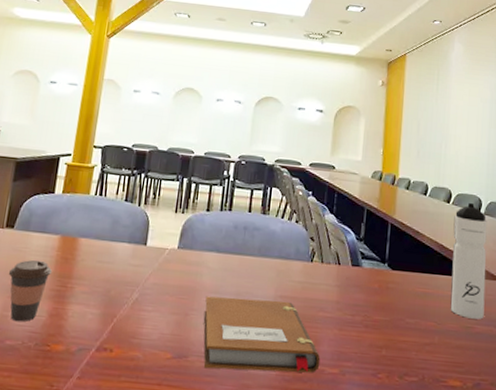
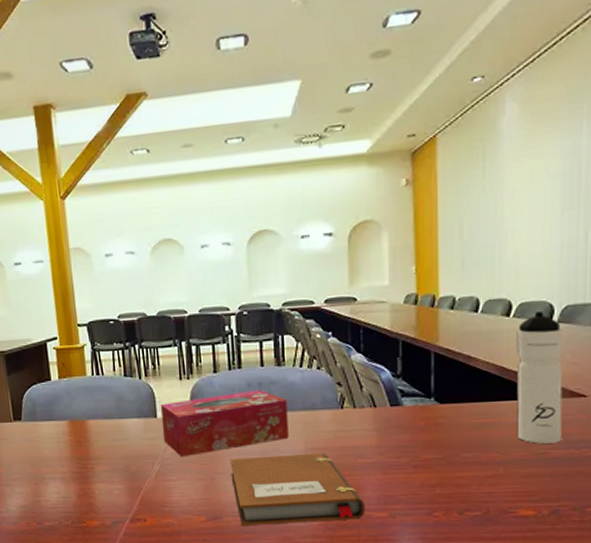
coffee cup: present [8,259,52,322] -> none [28,446,69,505]
tissue box: none [147,232,266,289] -> present [160,390,289,458]

